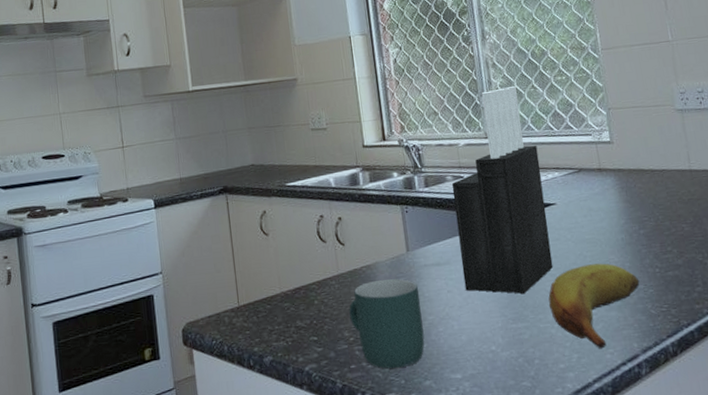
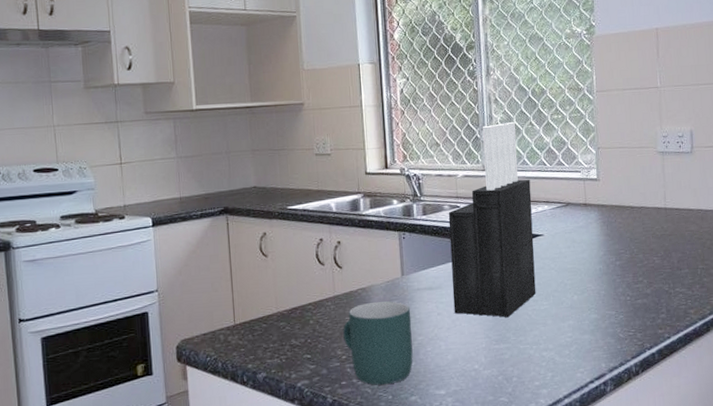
fruit: present [548,263,640,349] -> none [529,291,612,369]

